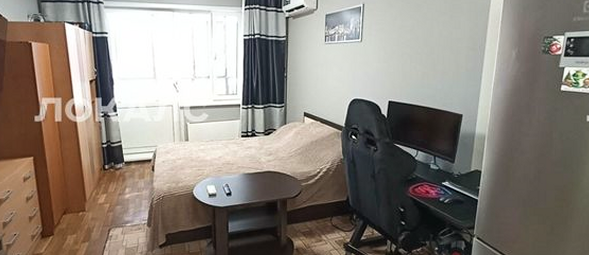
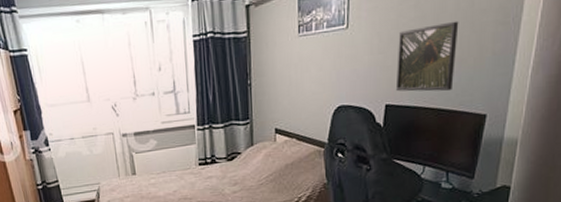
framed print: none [396,44,442,95] -> present [395,21,459,92]

